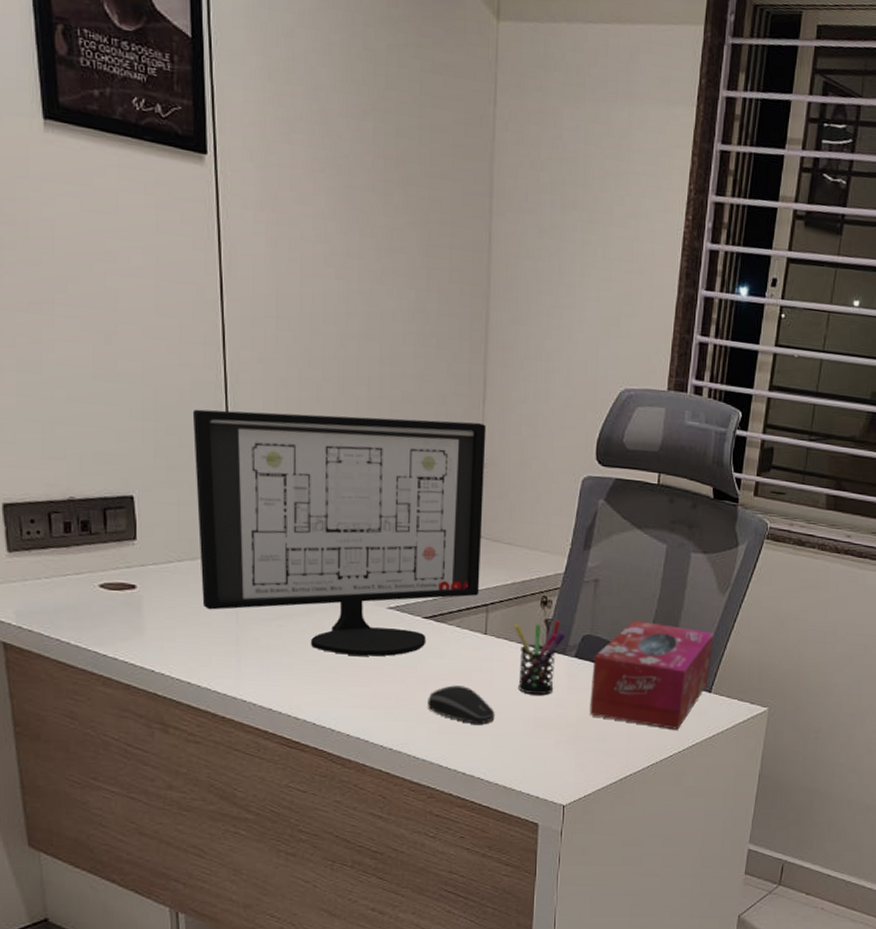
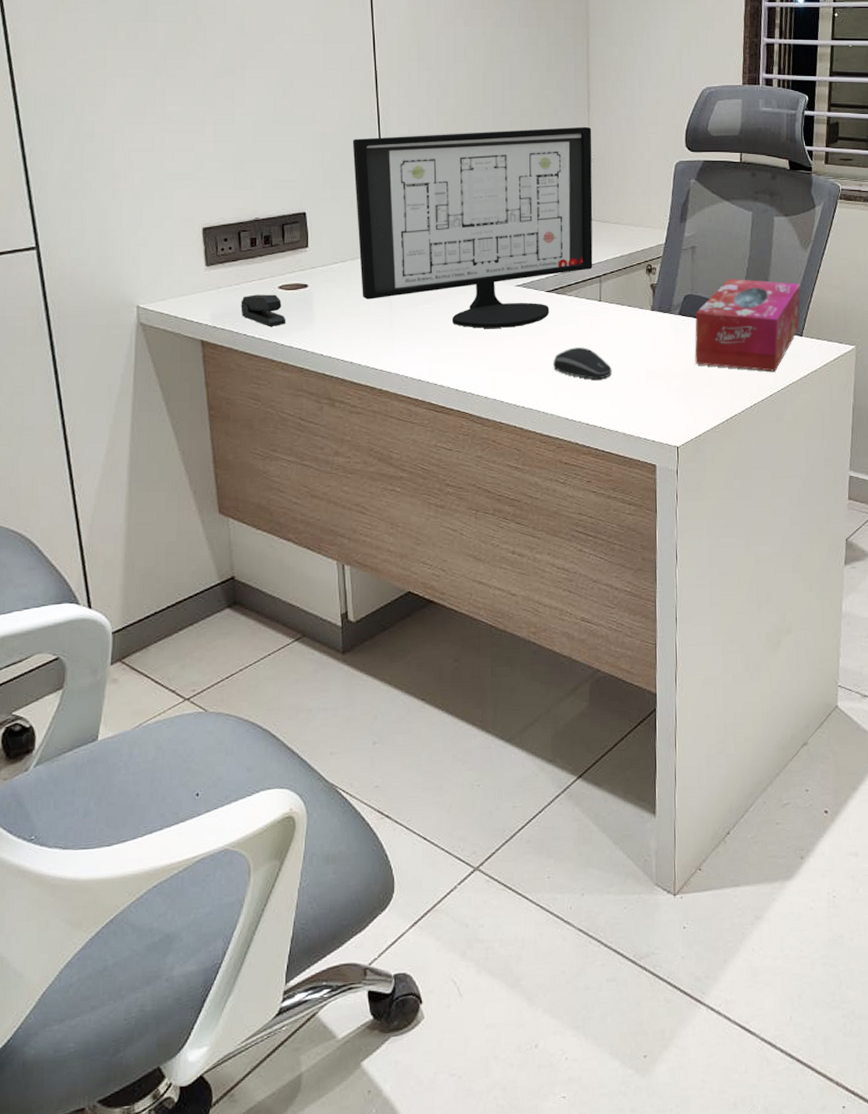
stapler: none [52,592,110,633] -> present [240,294,287,326]
pen holder: present [515,619,566,695] -> none [625,283,670,350]

